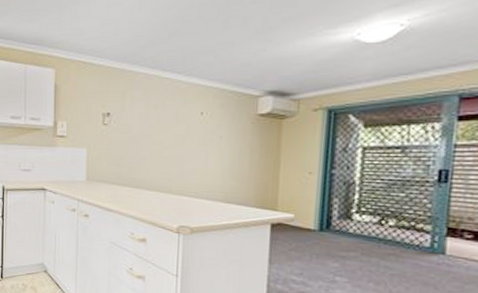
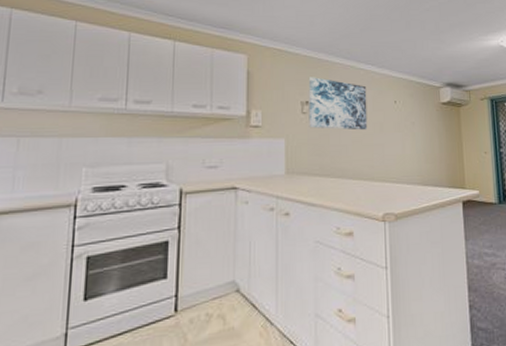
wall art: none [109,88,171,143] -> present [308,77,368,130]

